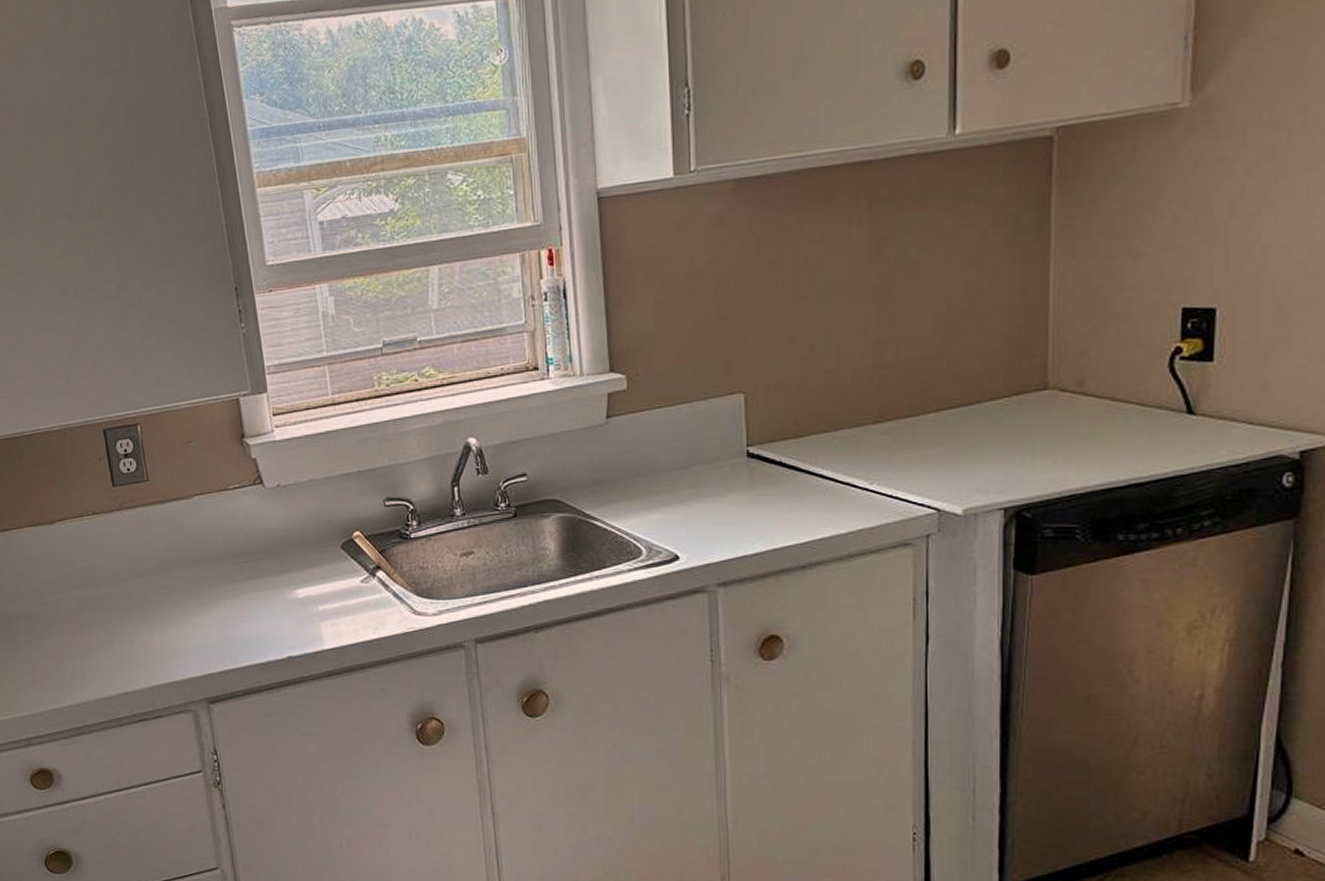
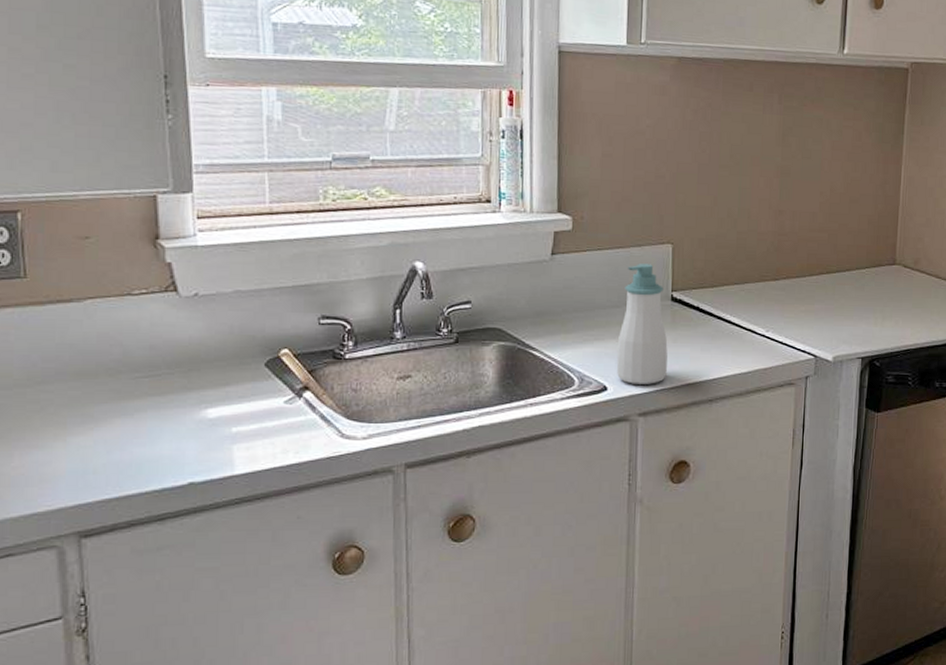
soap bottle: none [687,418,747,552] -> present [616,263,668,384]

